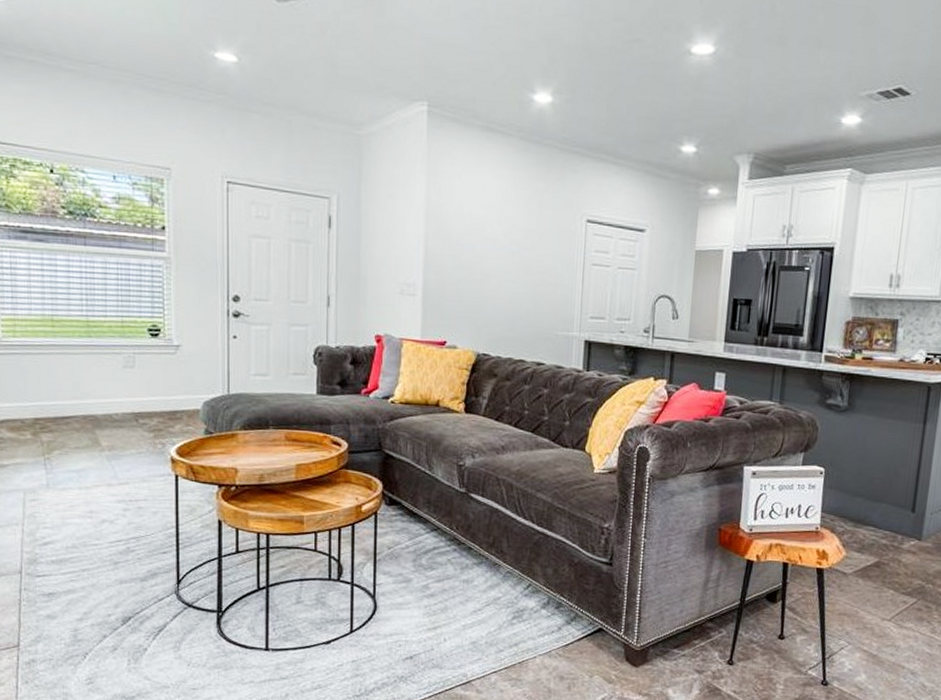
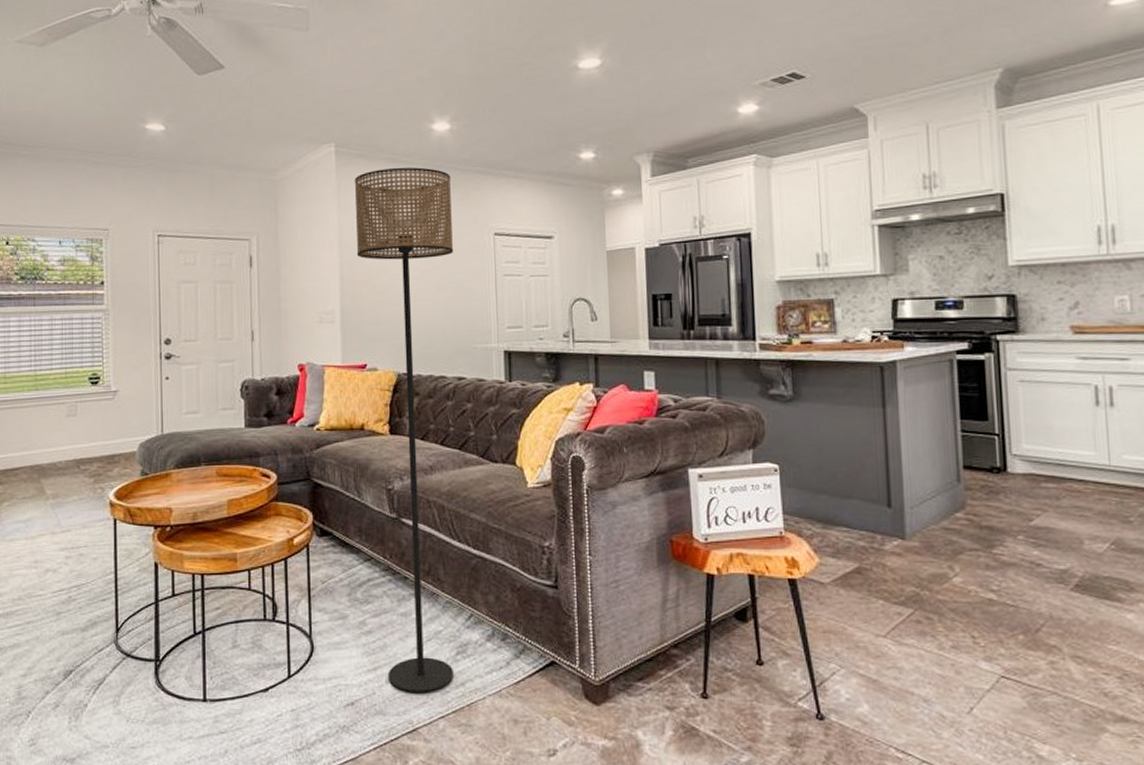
floor lamp: none [443,137,547,650] -> present [354,167,454,692]

